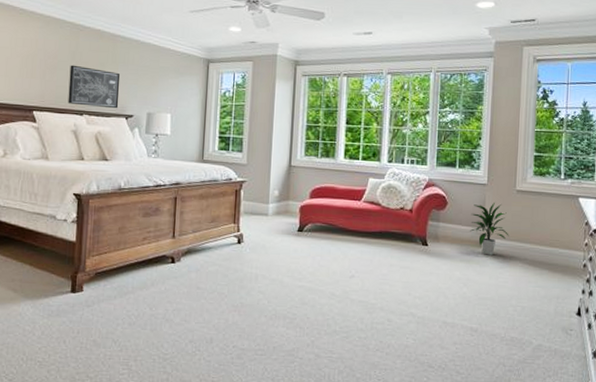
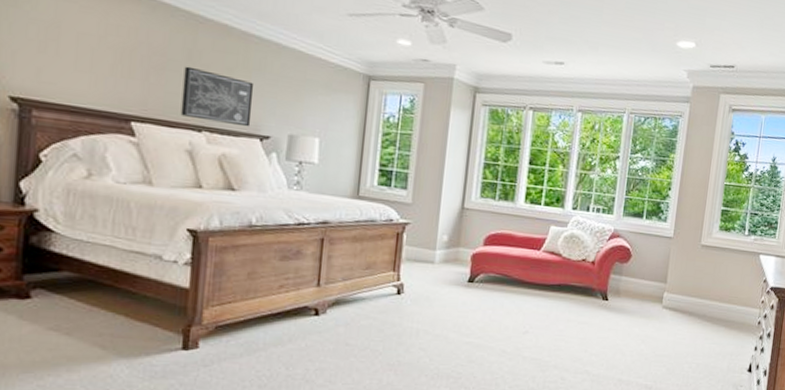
indoor plant: present [470,202,509,255] -> none [652,256,691,311]

